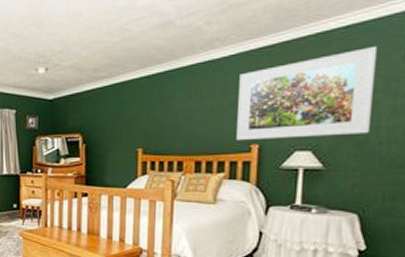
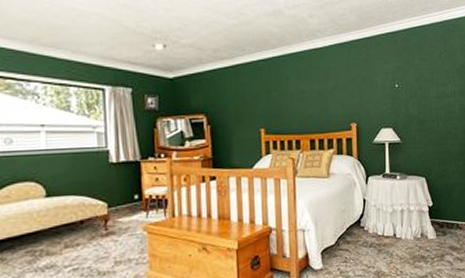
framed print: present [236,47,378,141] -> none [338,47,426,120]

